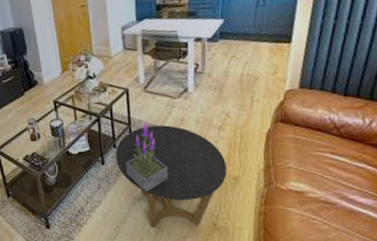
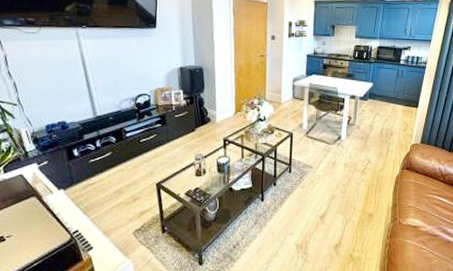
side table: present [115,125,227,229] -> none [274,167,364,261]
potted plant: present [125,121,169,192] -> none [282,162,319,227]

